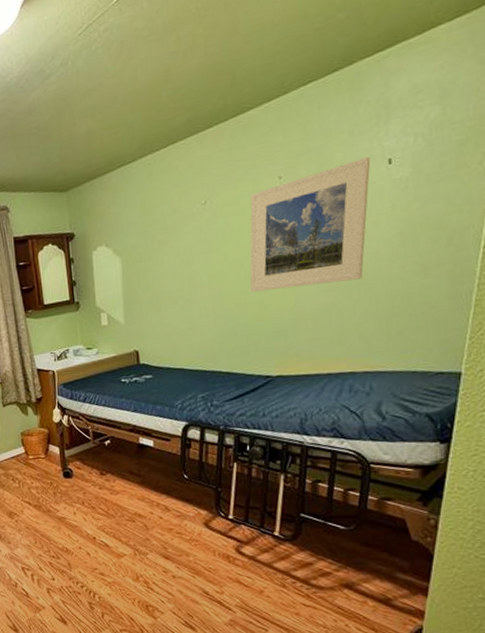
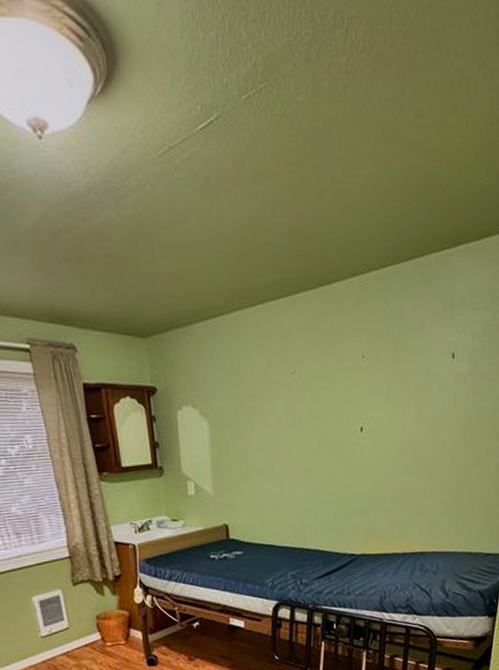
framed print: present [250,156,371,292] -> none [336,348,438,470]

